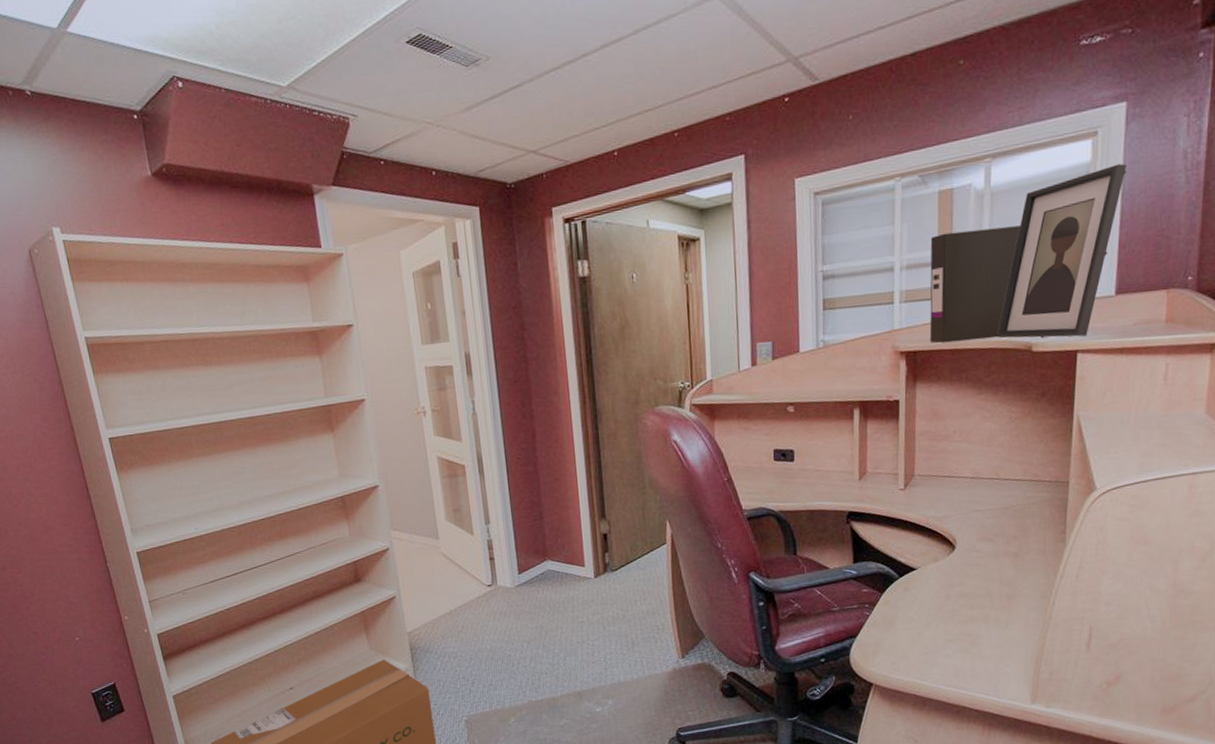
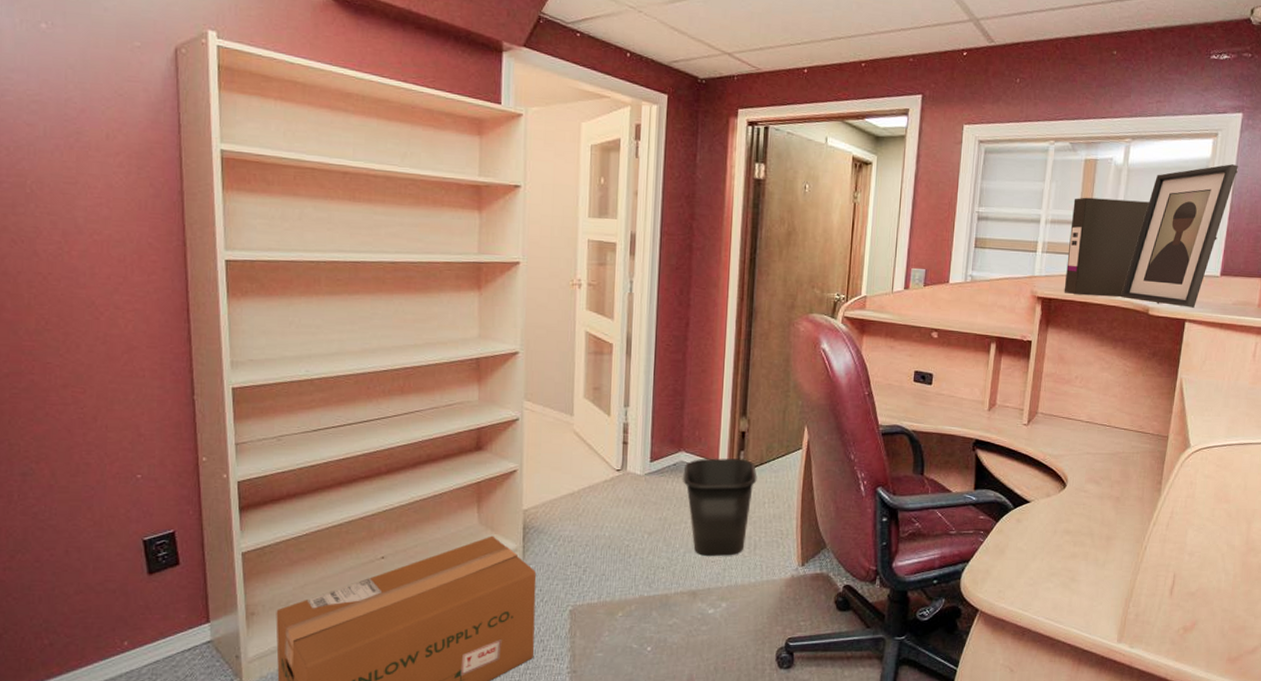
waste bin: none [551,560,626,658] -> present [683,458,757,556]

